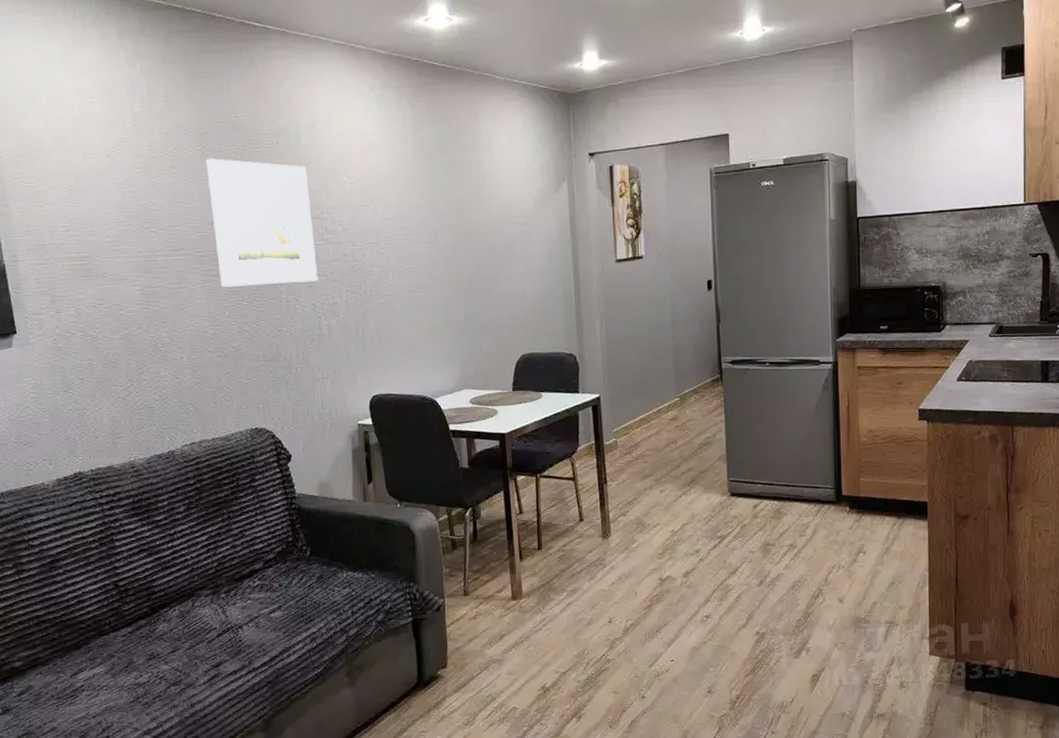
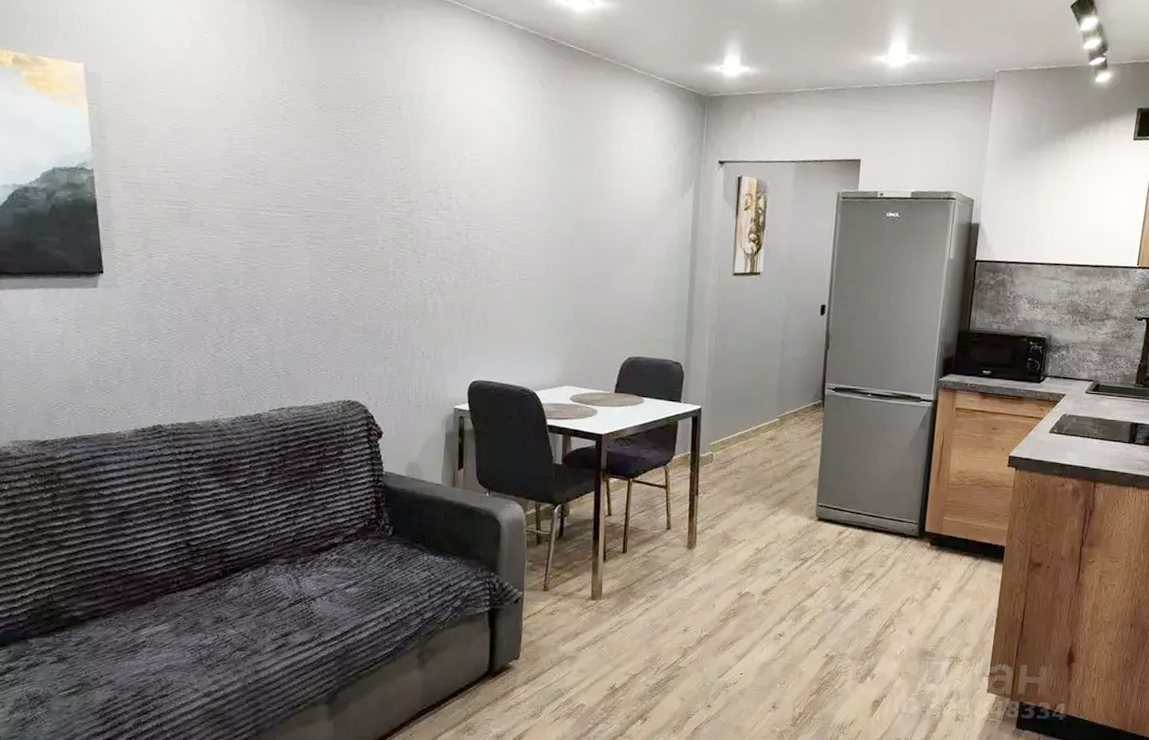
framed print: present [206,158,318,287] -> none [322,114,429,258]

